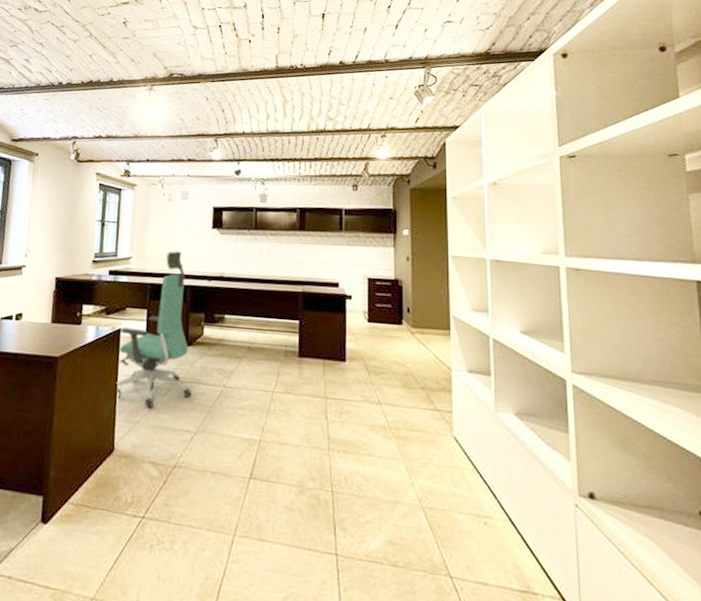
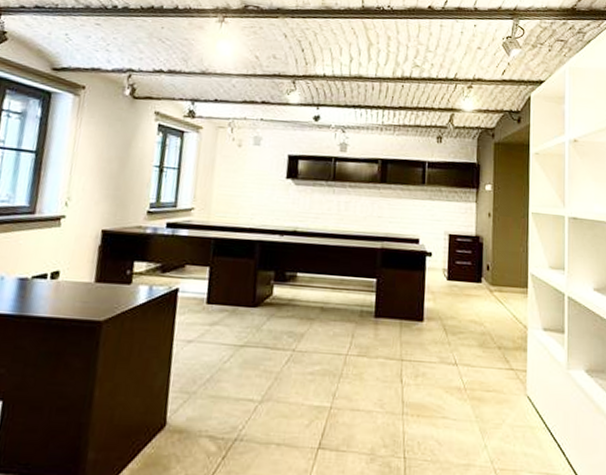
chair: present [115,251,192,409] -> none [170,202,257,377]

